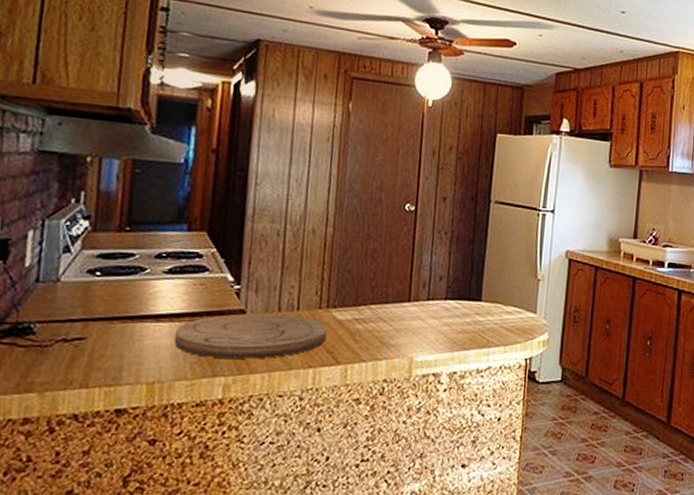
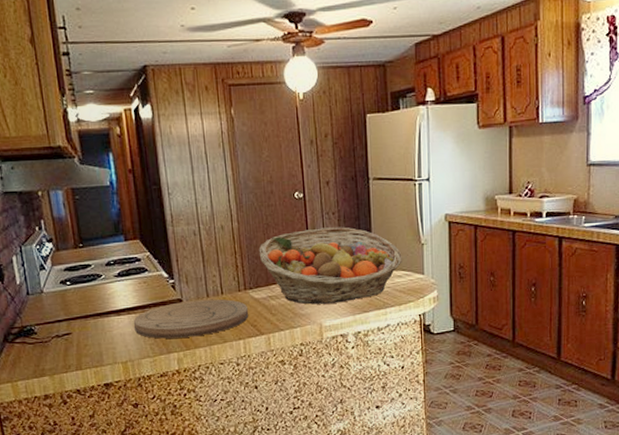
fruit basket: none [352,247,515,336] -> present [258,227,402,305]

